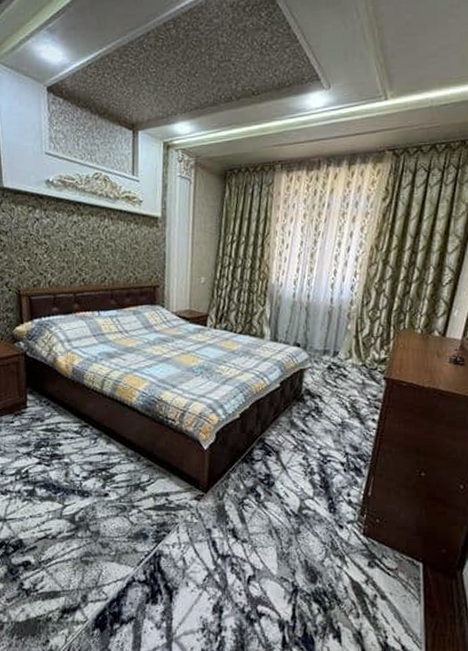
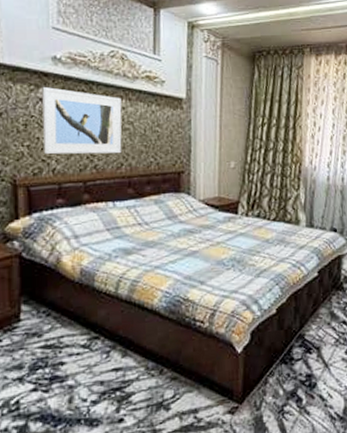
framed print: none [38,207,105,269] -> present [42,86,122,155]

